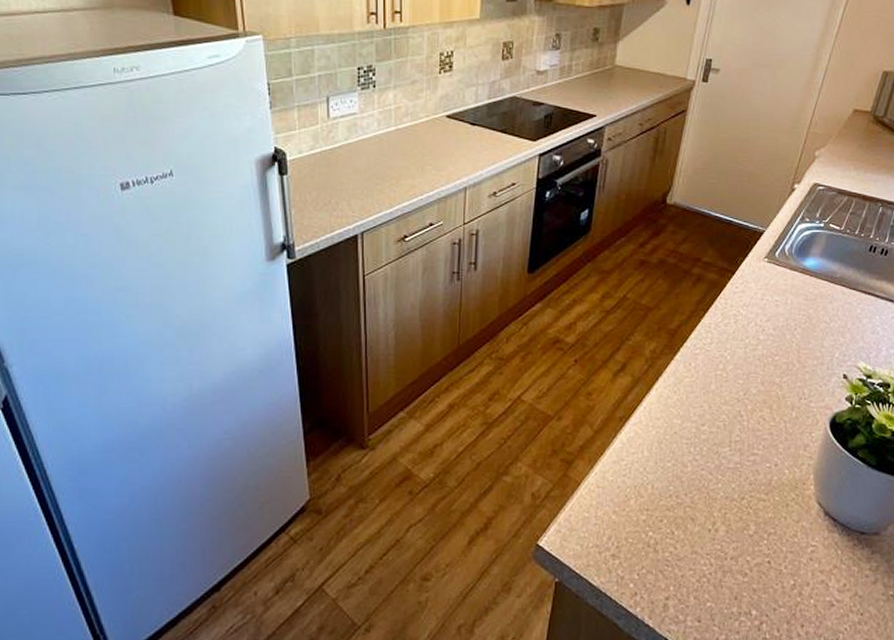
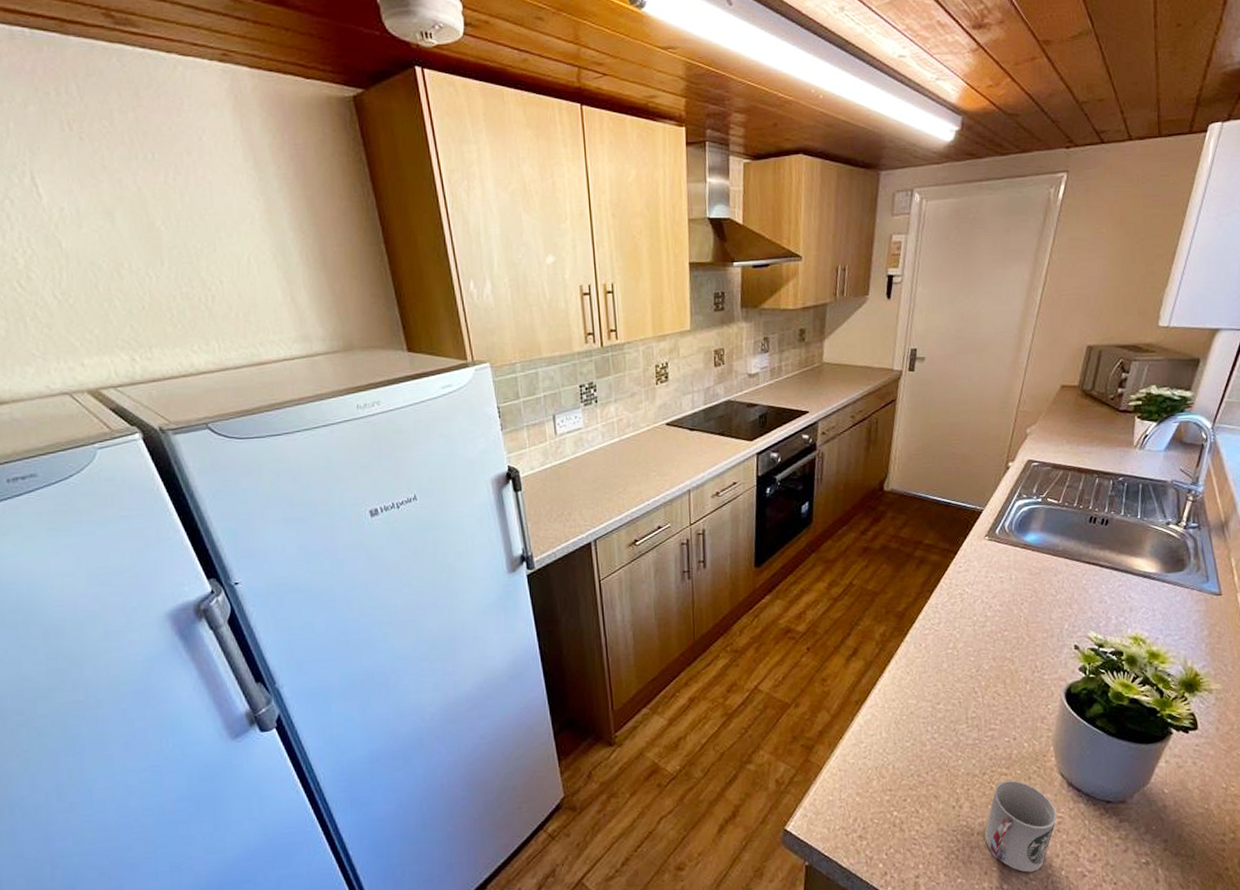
cup: none [737,506,812,599] -> present [984,780,1058,872]

